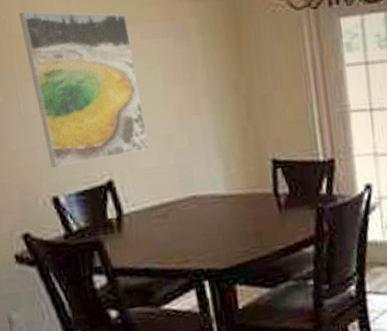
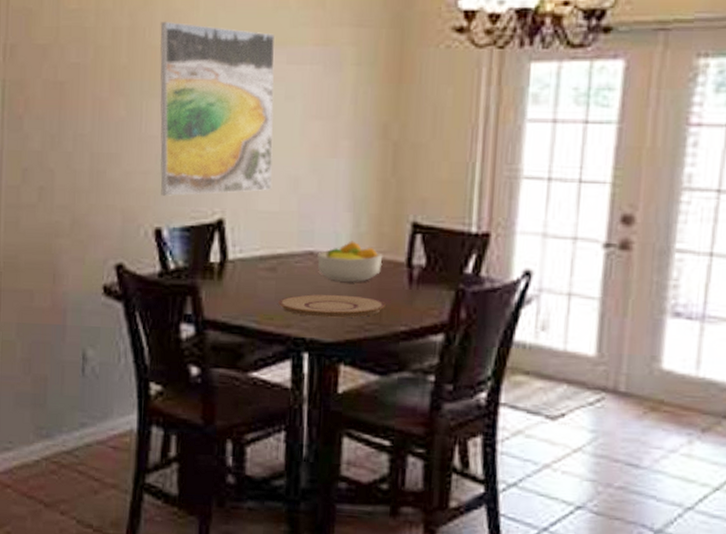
plate: none [174,226,264,251] -> present [278,294,386,318]
fruit bowl: none [199,182,255,218] -> present [316,241,383,282]

